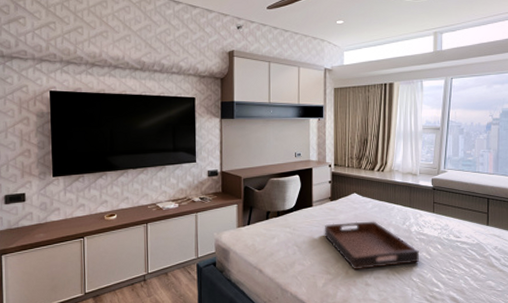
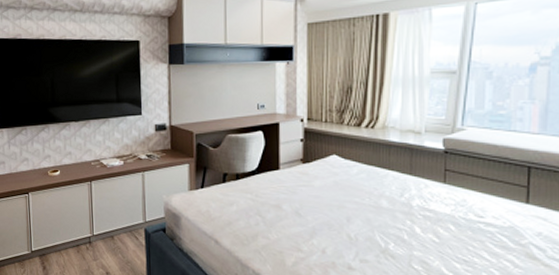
serving tray: present [324,221,419,270] -> none [294,190,422,250]

